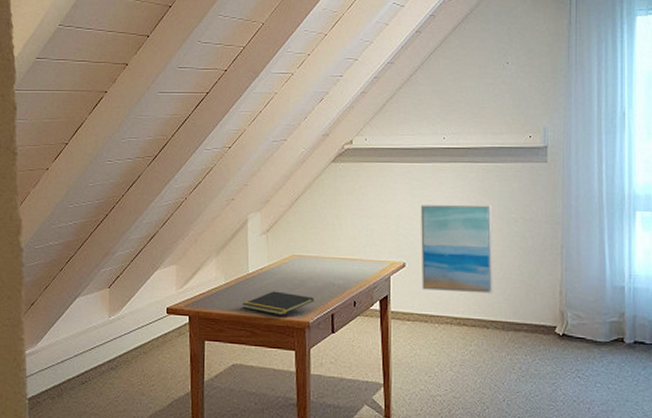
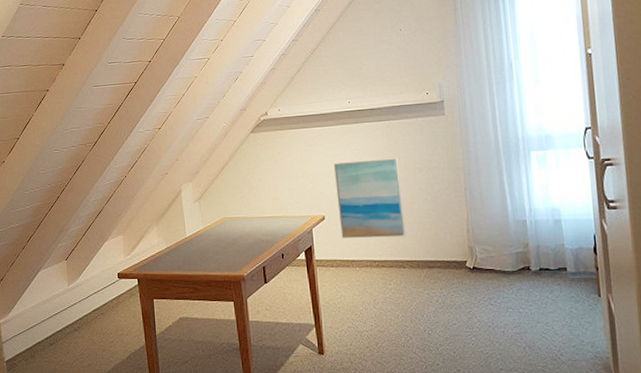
notepad: present [242,291,314,316] -> none [183,250,246,272]

